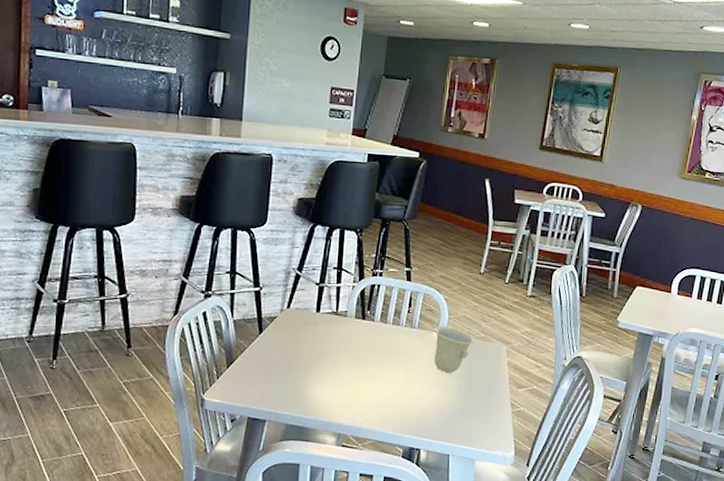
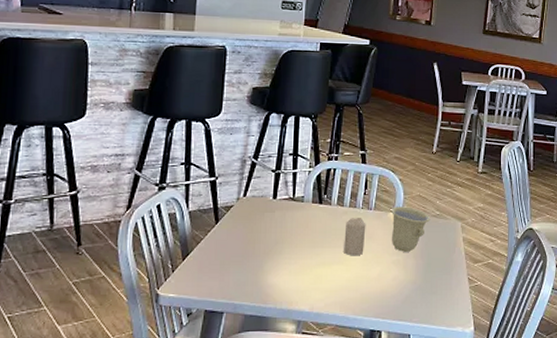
candle: none [385,335,409,374] -> present [344,218,366,256]

